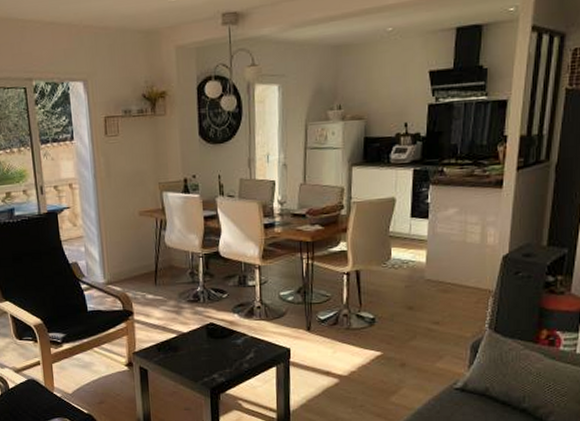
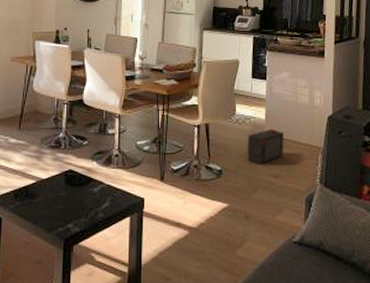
speaker: none [403,272,448,311] -> present [247,128,284,164]

